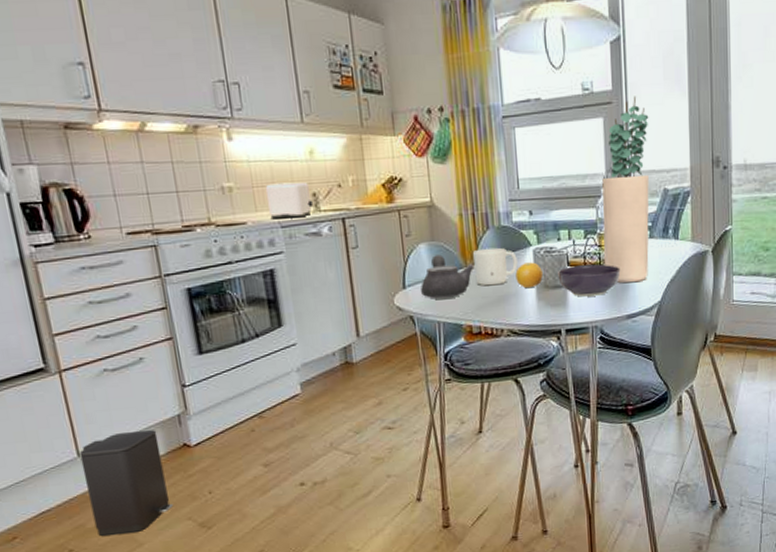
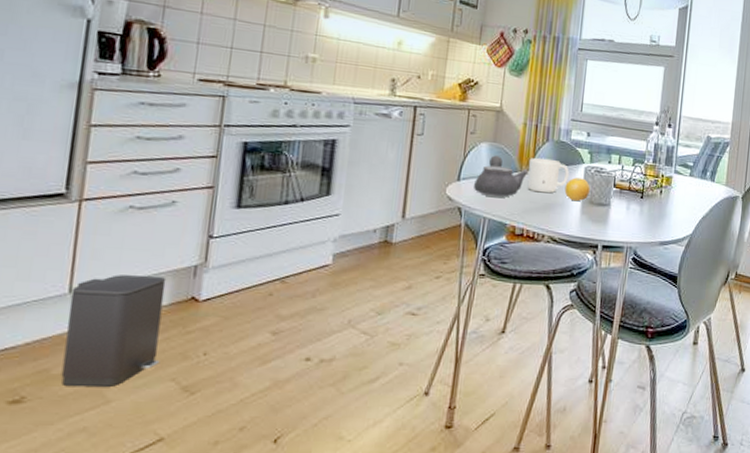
toaster: present [265,182,314,220] -> none [345,62,391,98]
bowl: present [558,264,621,297] -> none [603,188,661,220]
vase: present [602,96,650,284] -> none [646,55,703,214]

